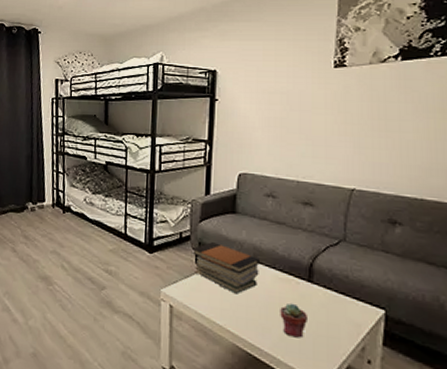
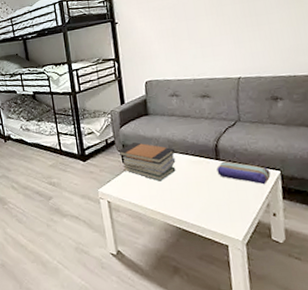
potted succulent: present [280,303,307,338] -> none [197,179,221,207]
pencil case: none [307,284,372,324] -> present [217,161,271,185]

